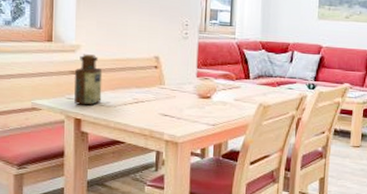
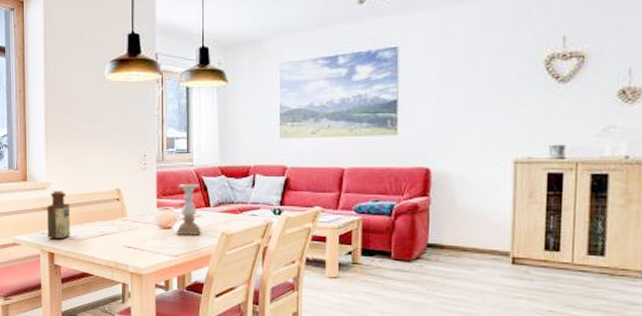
candle holder: none [216,55,241,106] -> present [177,184,201,235]

